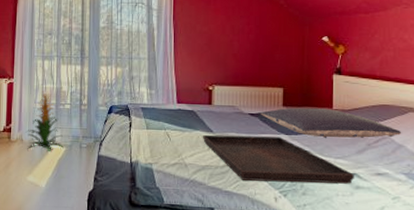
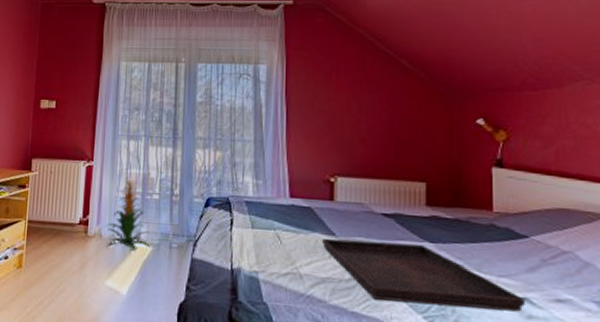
pillow: present [261,108,402,138] -> none [397,208,590,252]

